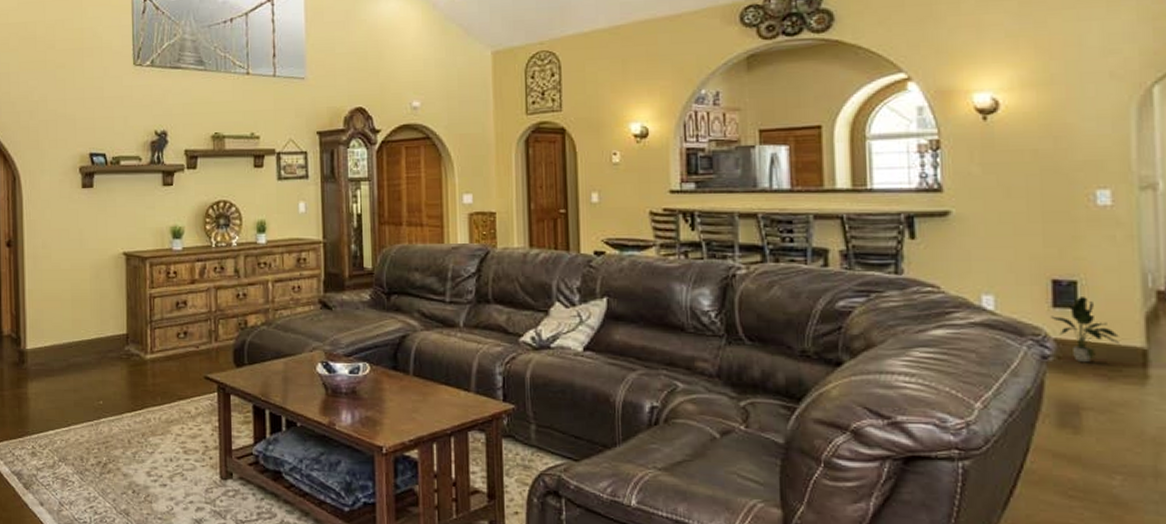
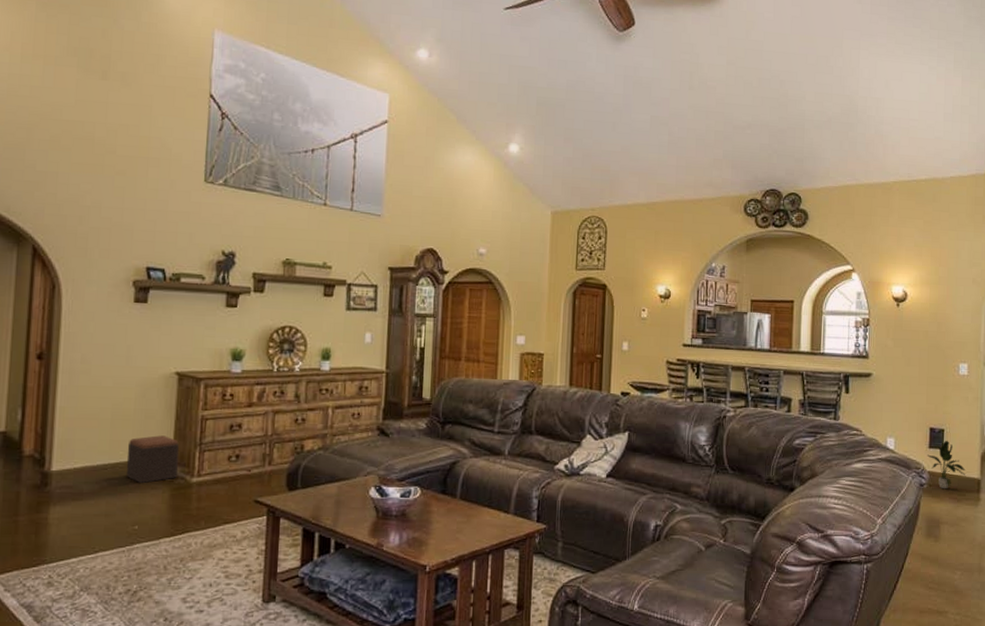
footstool: none [87,314,132,361] -> present [126,435,179,484]

